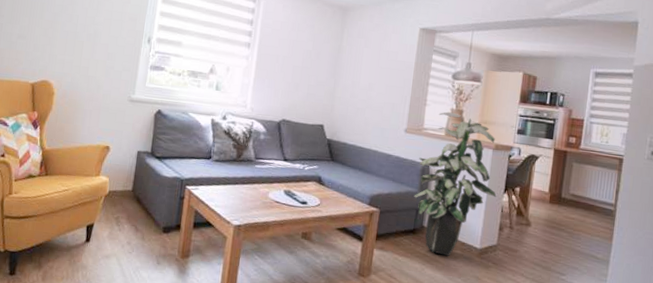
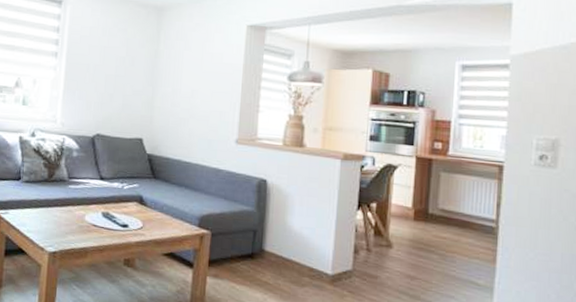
indoor plant: present [414,111,497,256] -> none [250,118,349,284]

